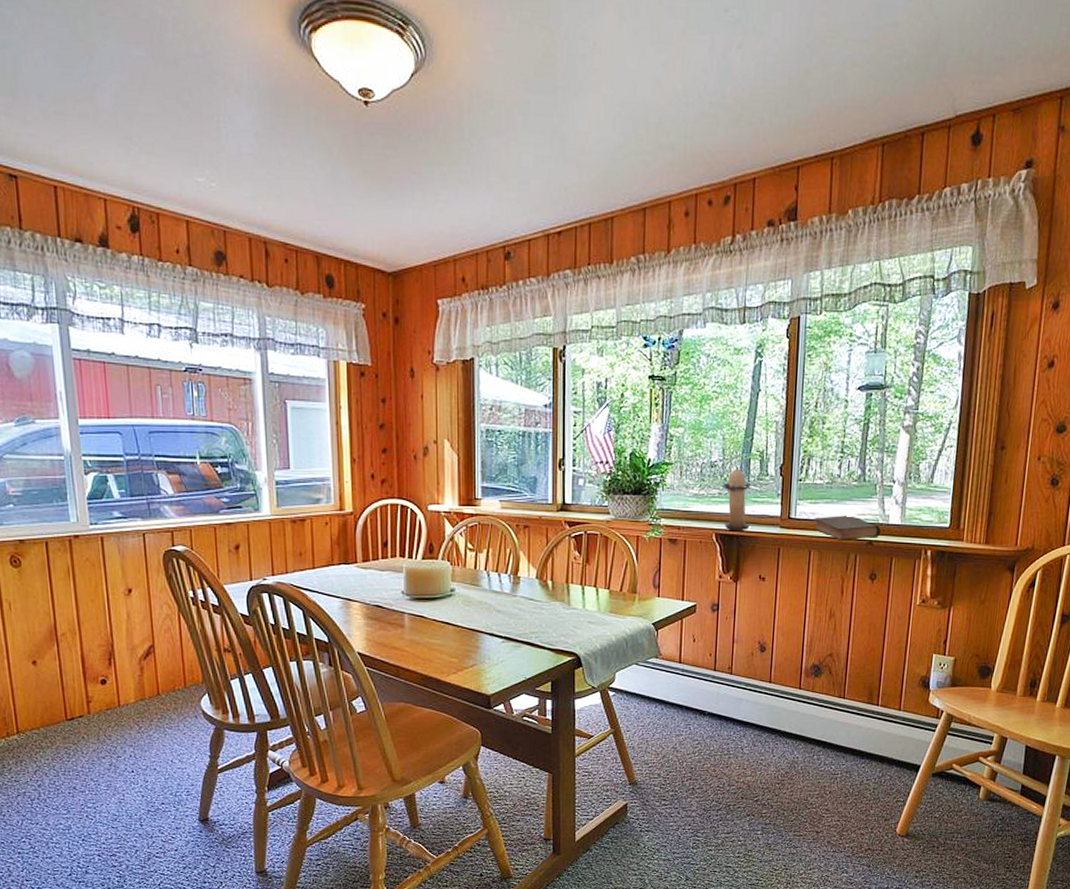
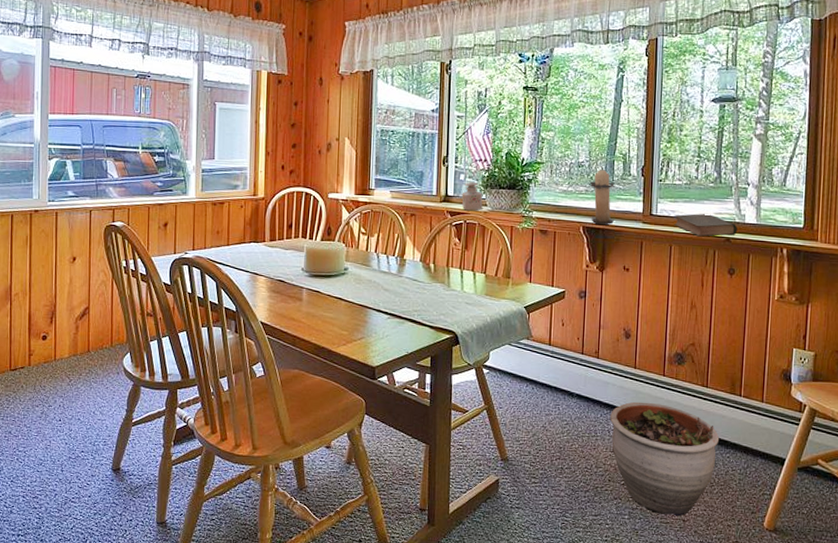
decorative bottle: none [581,486,605,520] -> present [461,181,483,211]
planter pot: none [744,717,856,829] -> present [610,401,720,516]

